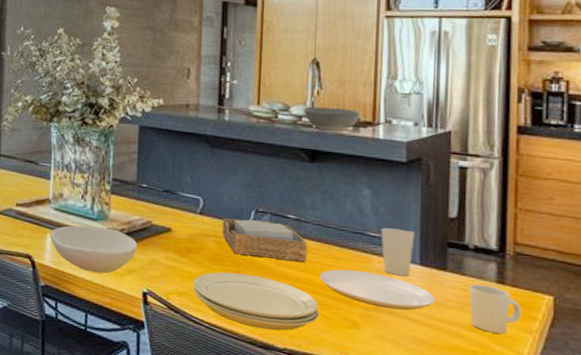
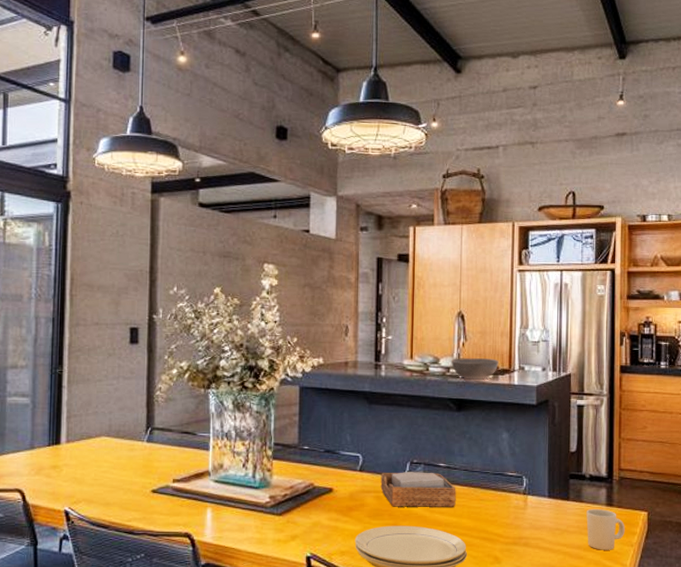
bowl: present [49,225,138,274] -> none [210,495,300,543]
plate: present [320,269,435,310] -> none [468,509,560,541]
cup: present [381,227,415,276] -> none [517,467,544,509]

